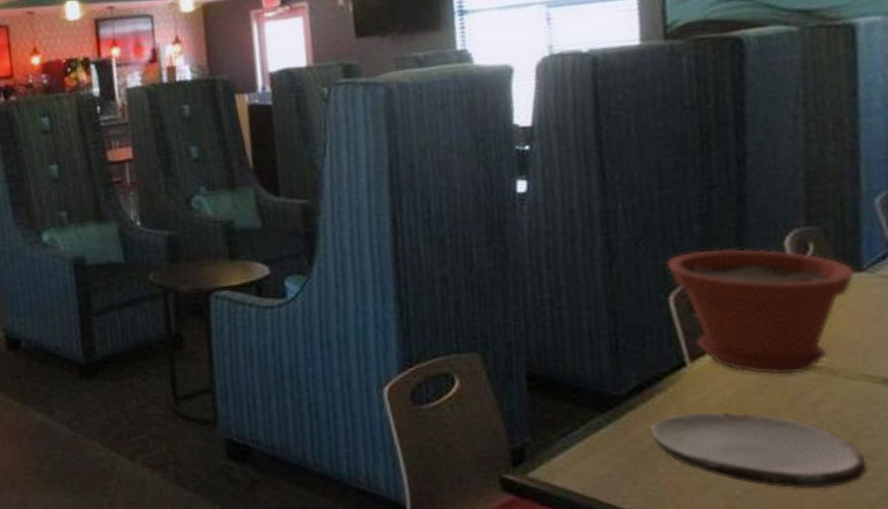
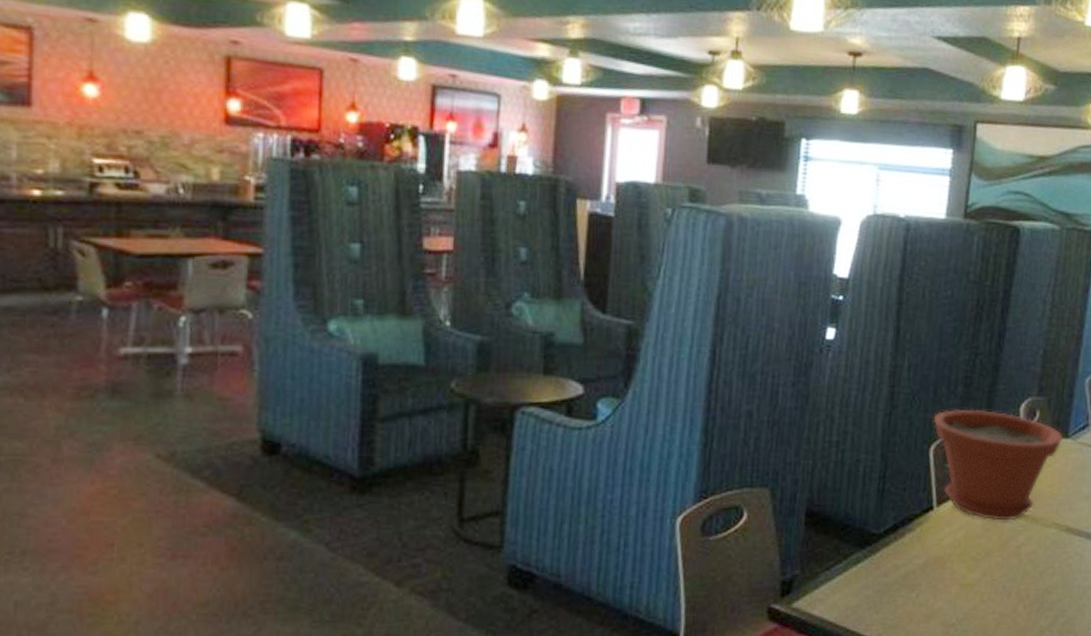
plate: present [650,412,867,490] -> none [897,551,1045,618]

